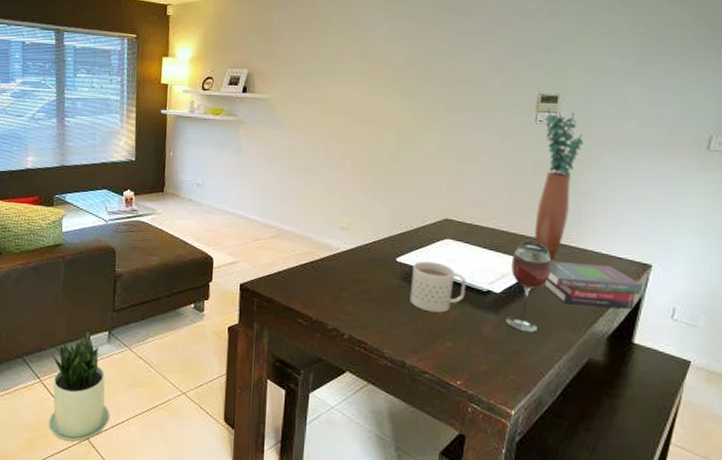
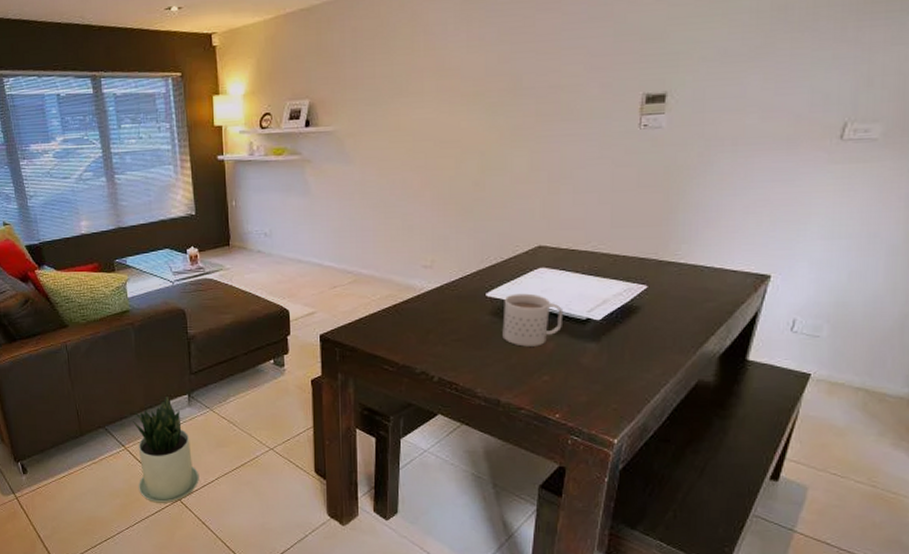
wineglass: present [506,240,552,333] -> none [607,261,658,359]
vase: present [535,109,584,259] -> none [639,110,696,278]
books: present [544,261,643,309] -> none [649,280,760,326]

